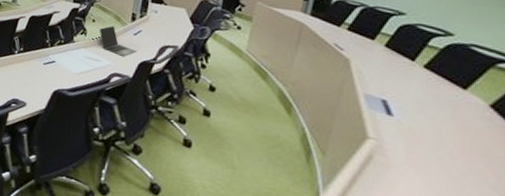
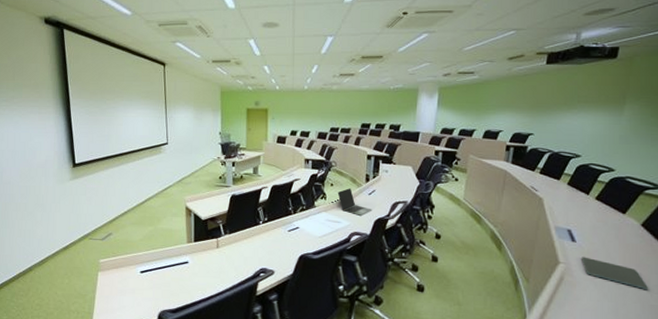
tablet: none [400,134,496,187] -> present [582,256,648,289]

